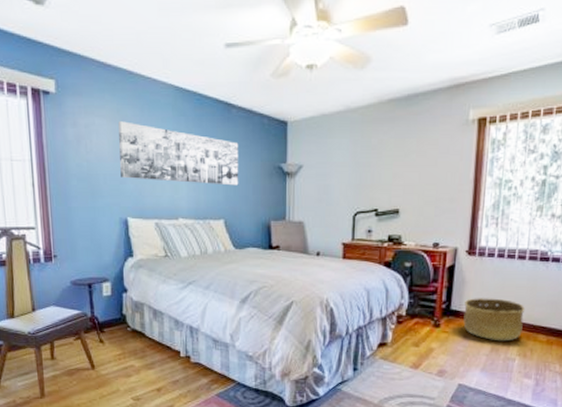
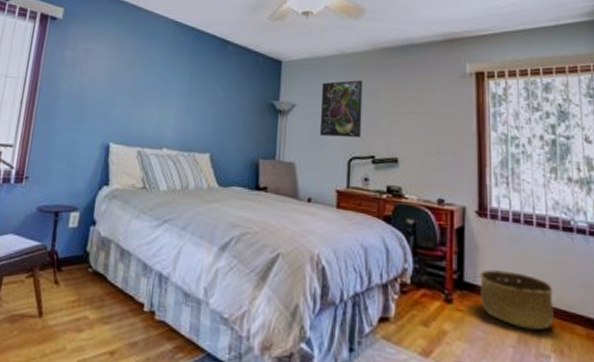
wall art: present [118,121,239,186] -> none [110,49,232,120]
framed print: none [326,136,368,194] -> present [319,80,363,138]

